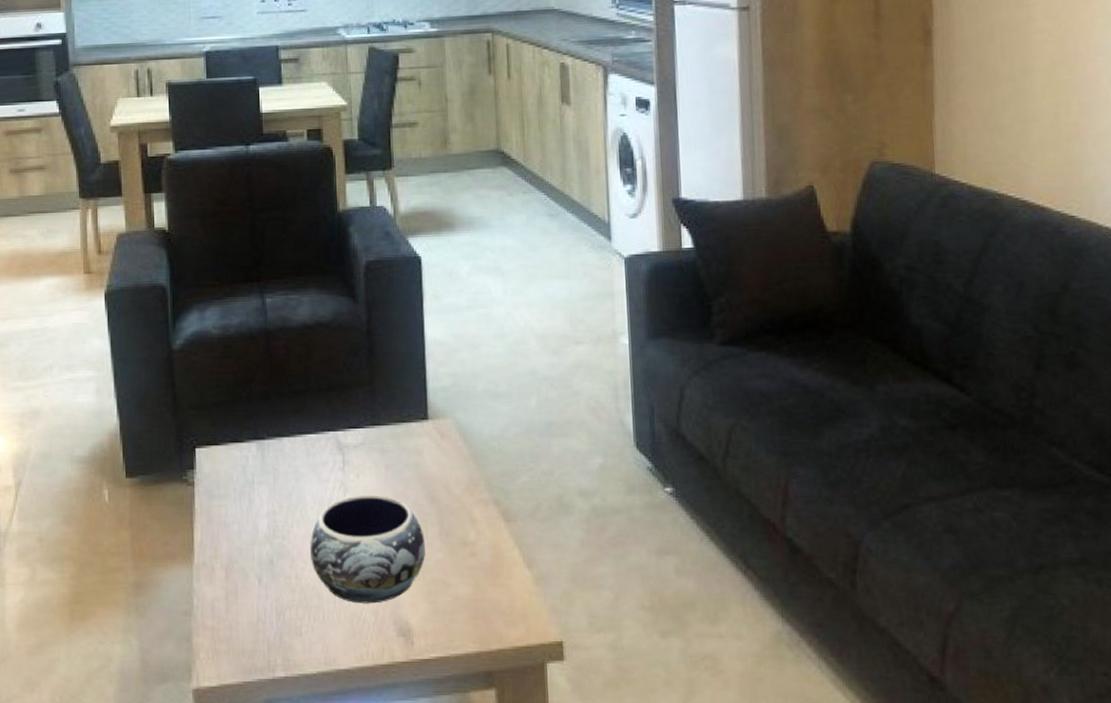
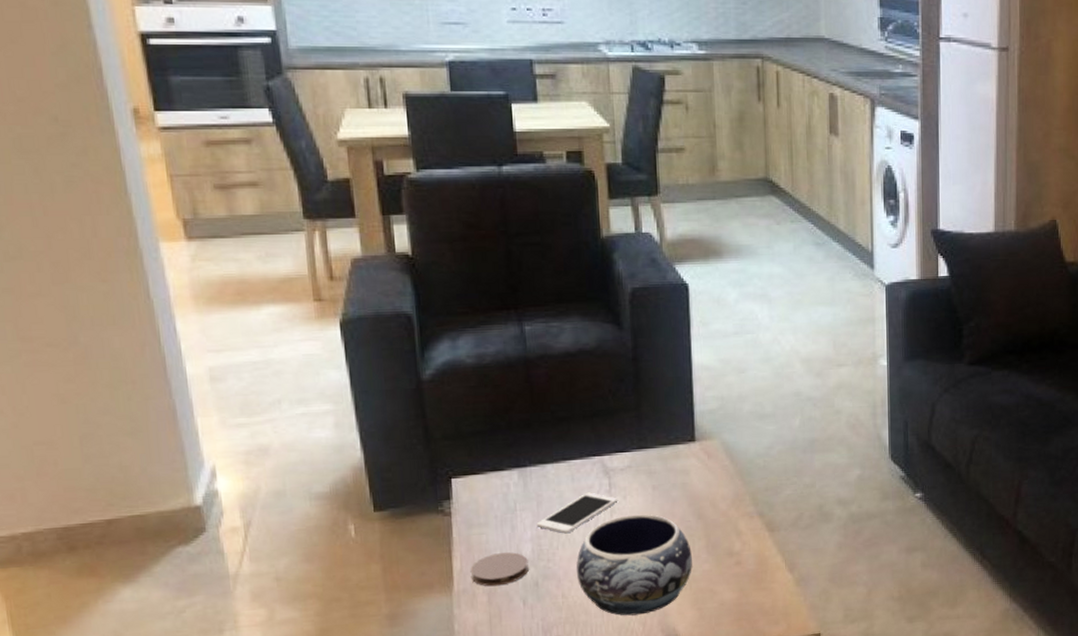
coaster: none [210,527,264,562] -> present [470,552,529,587]
cell phone: none [272,469,352,511] -> present [536,492,618,534]

